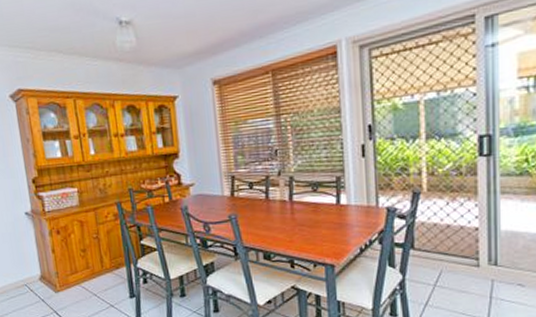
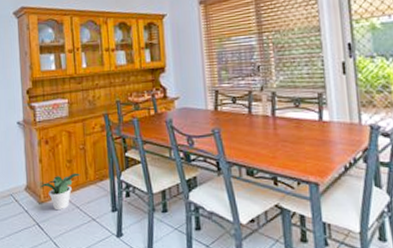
potted plant: none [55,261,96,299] -> present [40,173,81,211]

